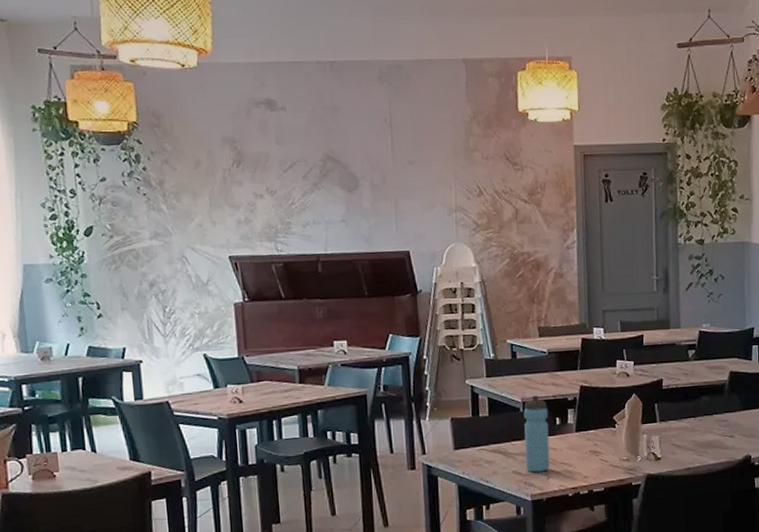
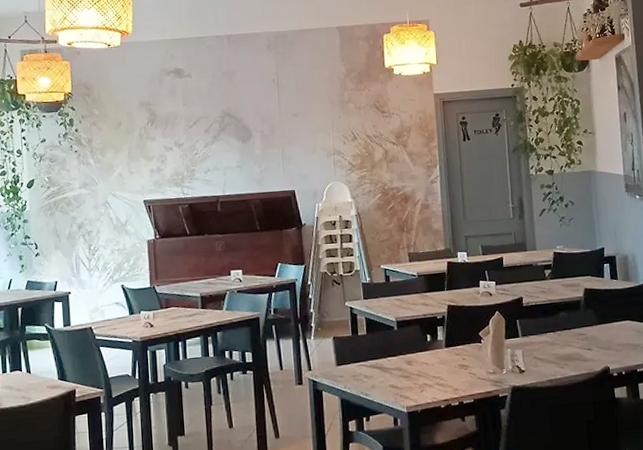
water bottle: present [523,395,550,473] -> none [397,314,423,386]

